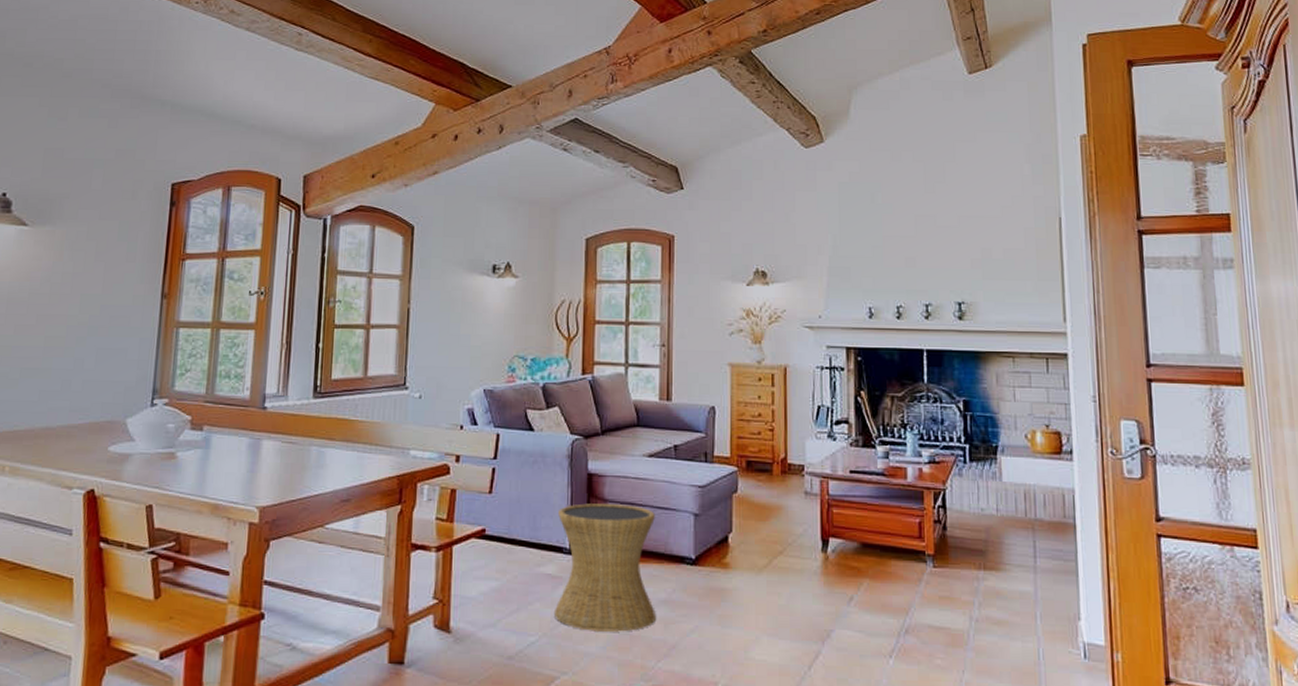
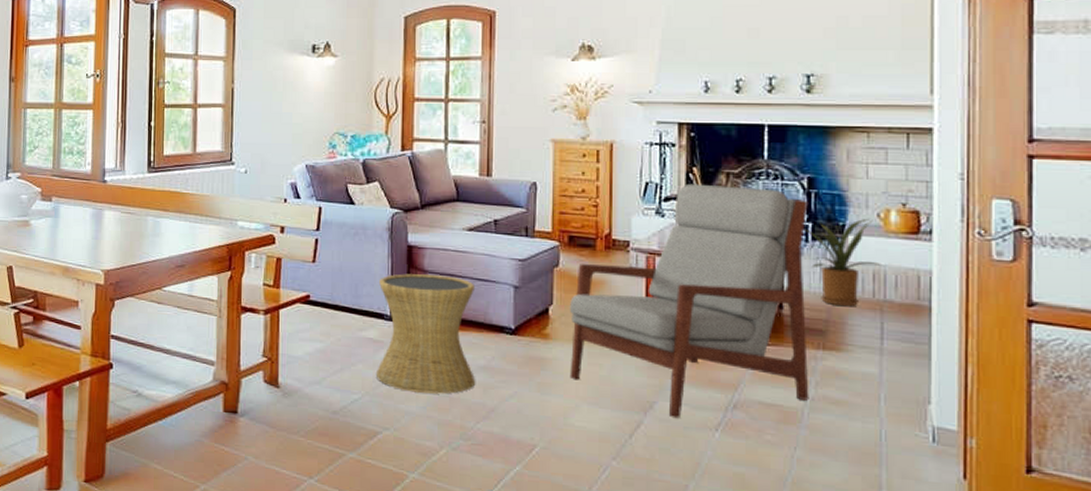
armchair: none [748,407,974,647] -> present [569,183,809,419]
house plant: none [961,439,1032,526] -> present [803,218,883,307]

